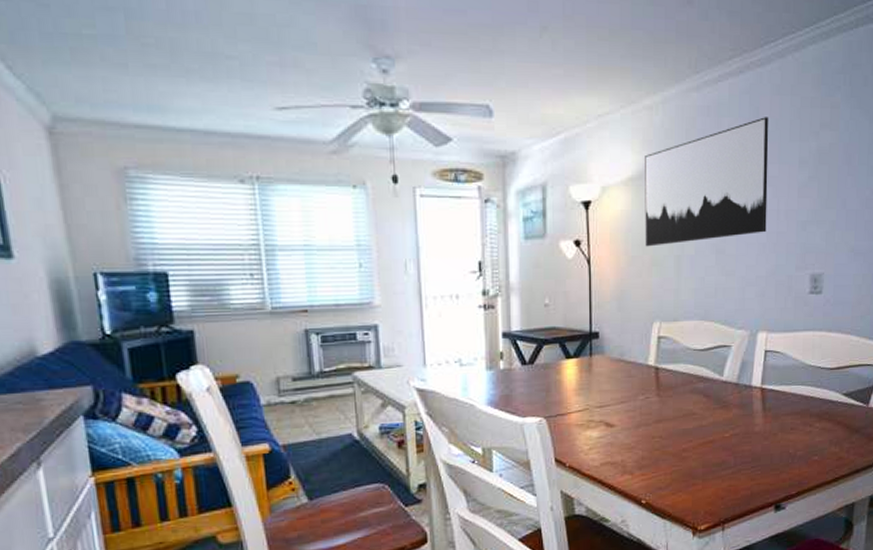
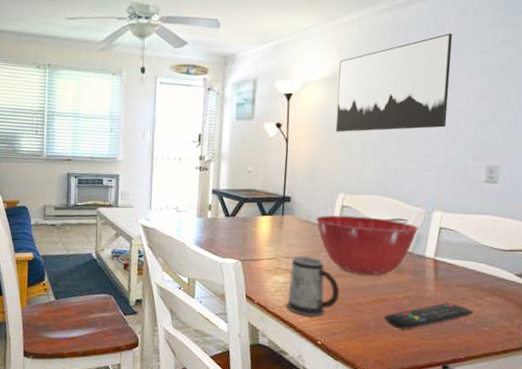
mug: none [603,402,662,473] -> present [286,256,340,316]
mixing bowl: none [630,347,744,416] -> present [316,215,419,276]
remote control: none [712,435,803,472] -> present [384,303,473,329]

